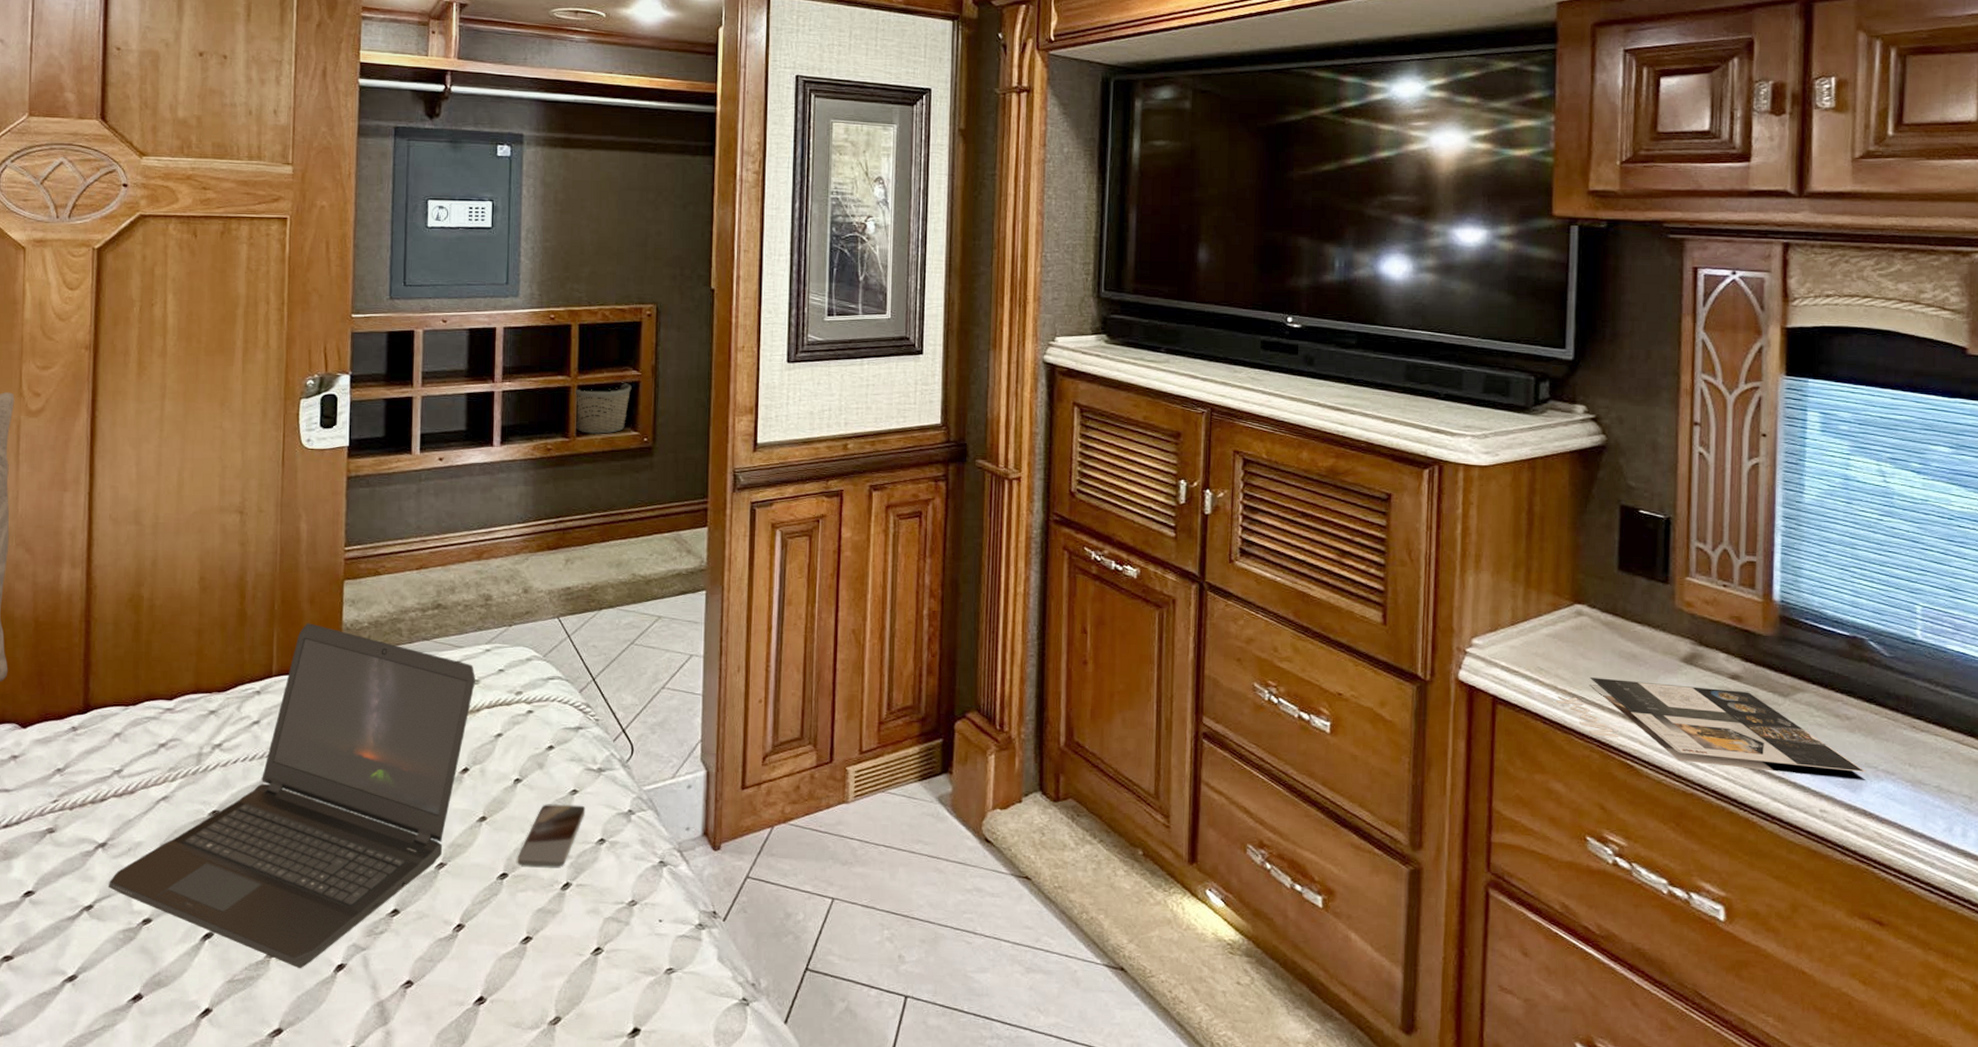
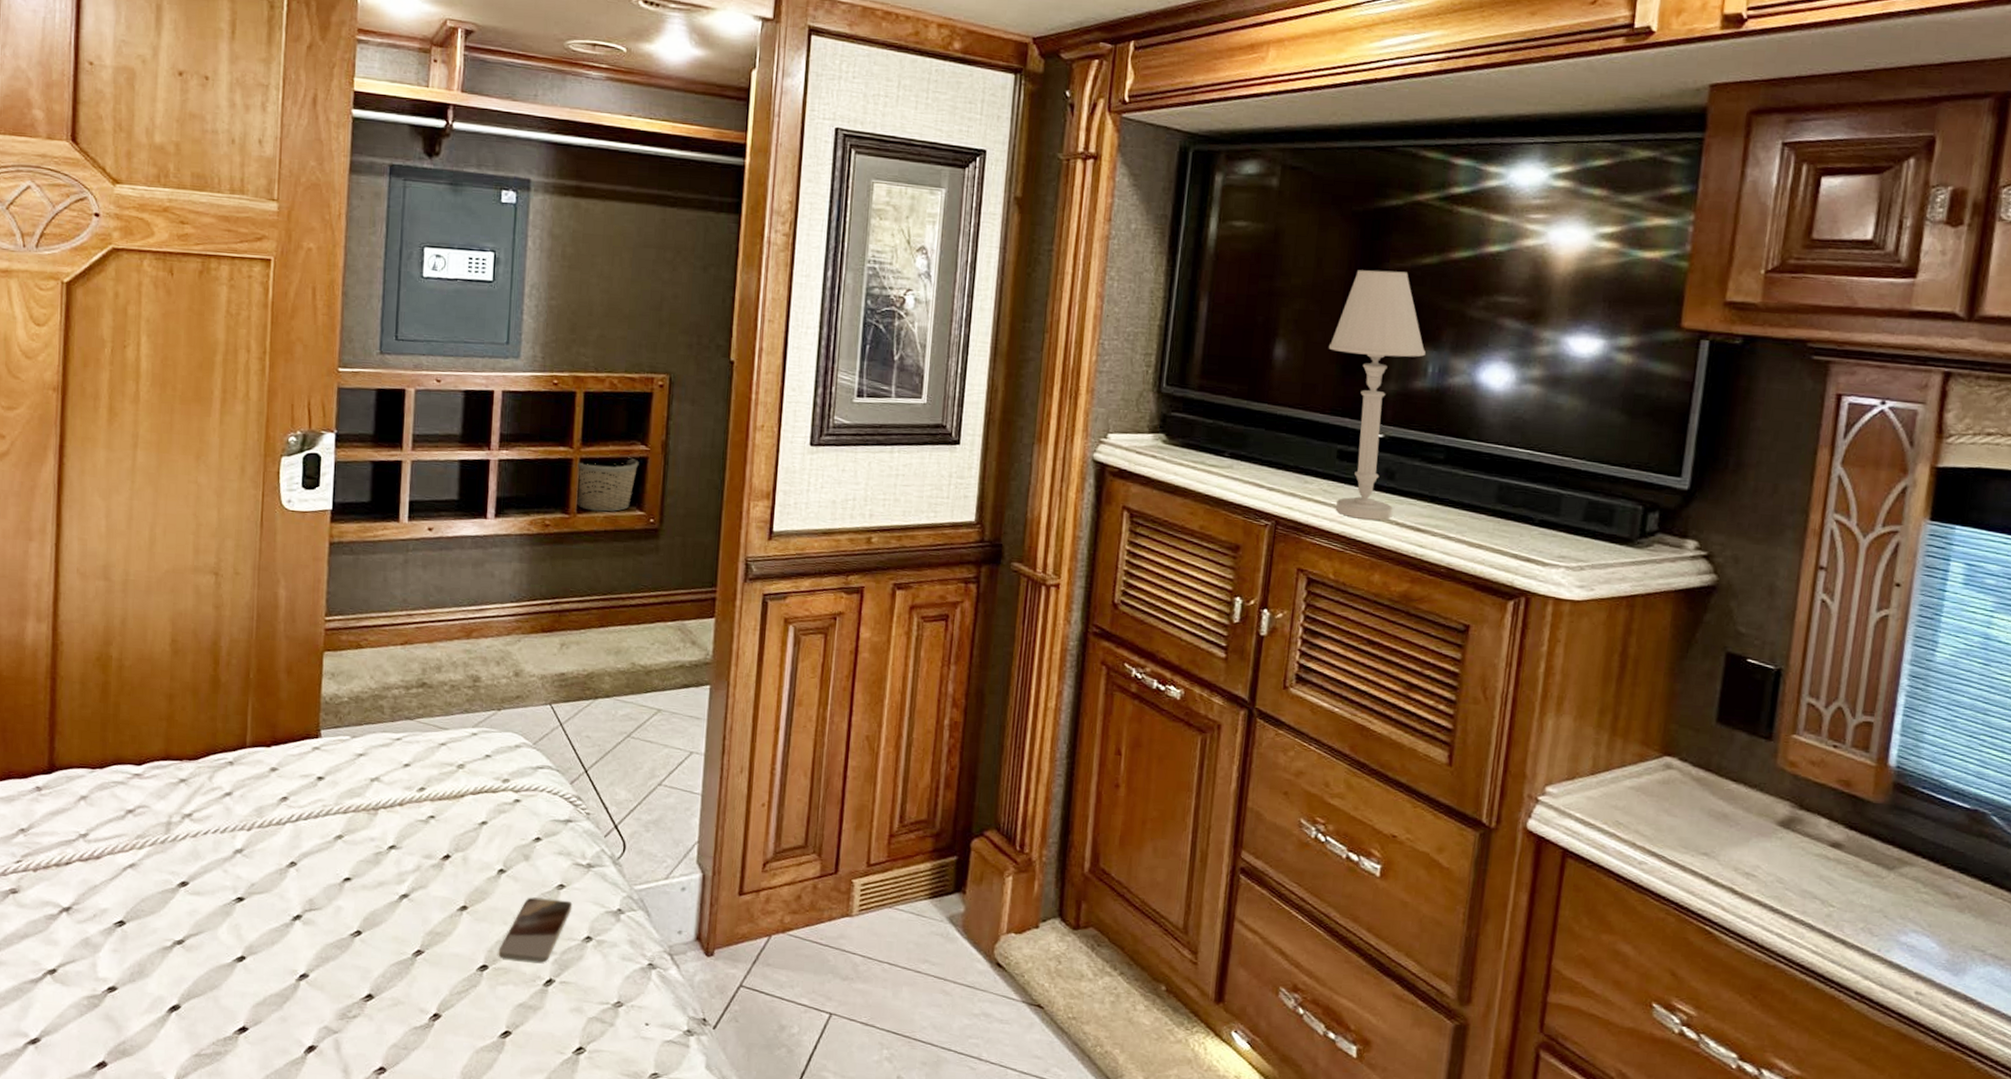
laptop computer: present [108,623,475,969] -> none [72,694,460,1048]
table lamp: none [1246,178,1332,403] -> present [1328,270,1426,521]
magazine: present [1557,678,1867,781] -> none [1633,836,1973,965]

